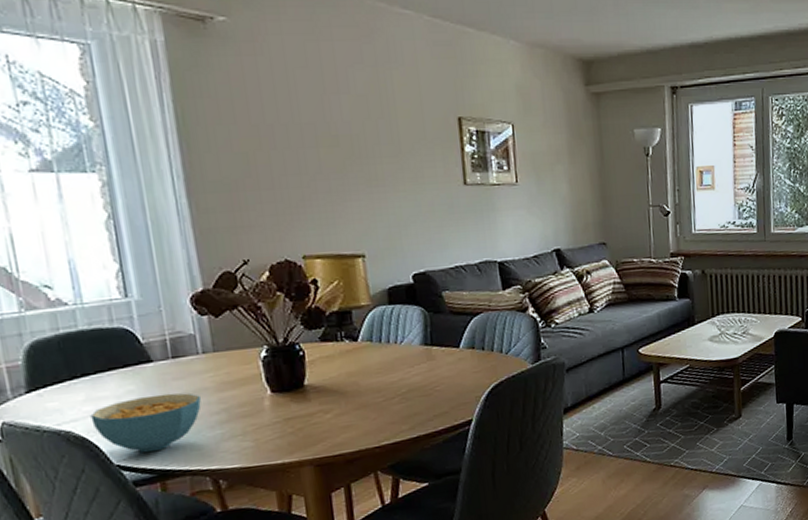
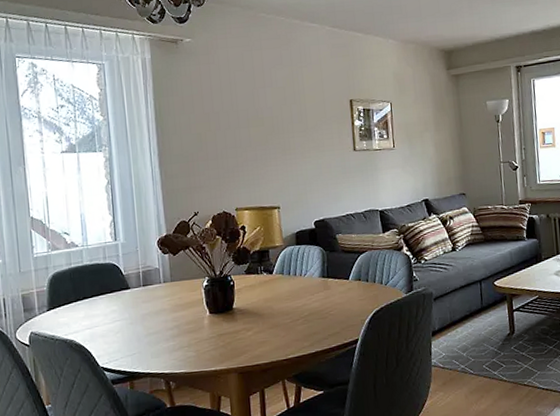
cereal bowl: present [90,393,201,453] -> none [87,312,161,358]

